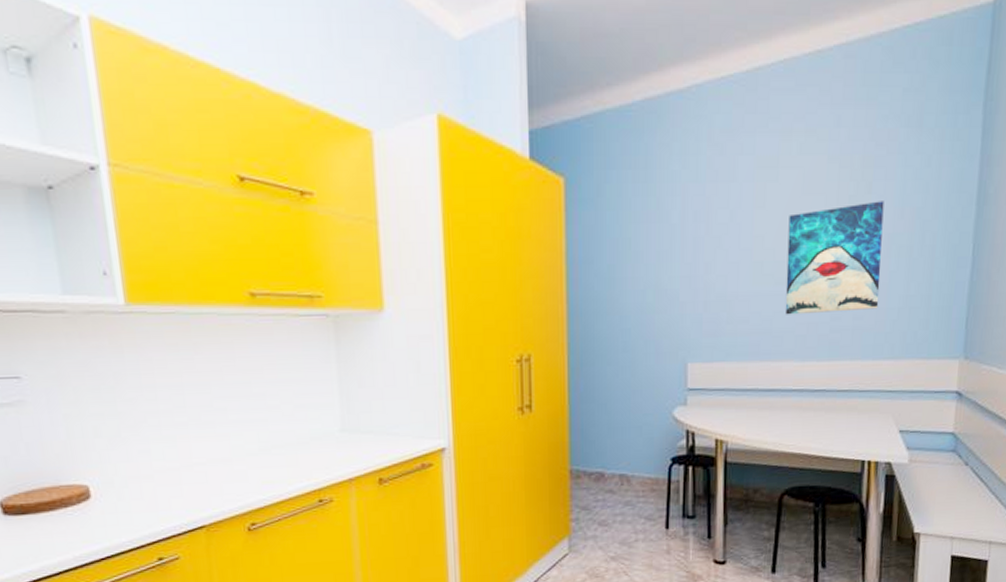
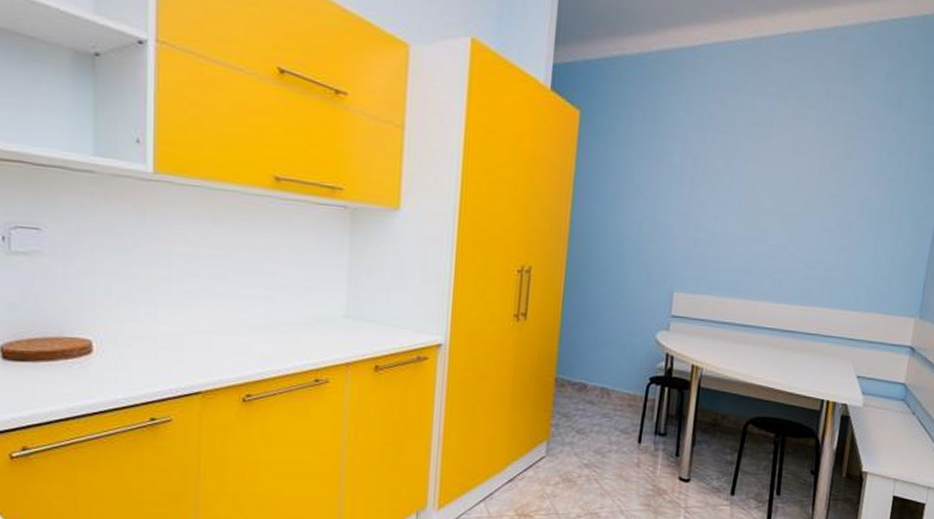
wall art: present [785,201,884,315] -> none [766,168,862,264]

